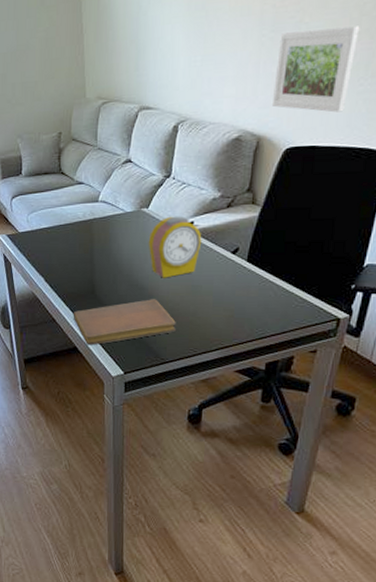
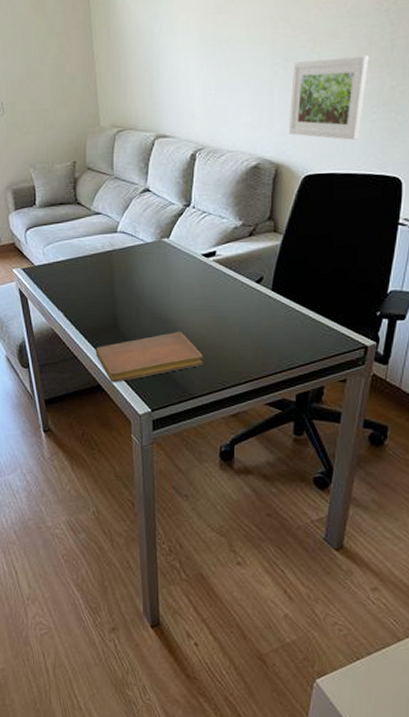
alarm clock: present [148,216,202,278] -> none [170,245,225,310]

